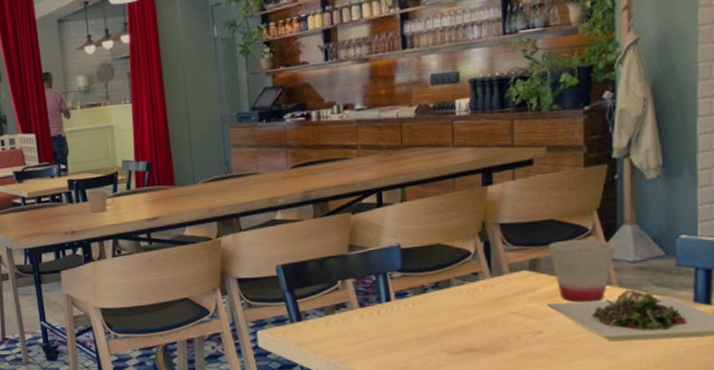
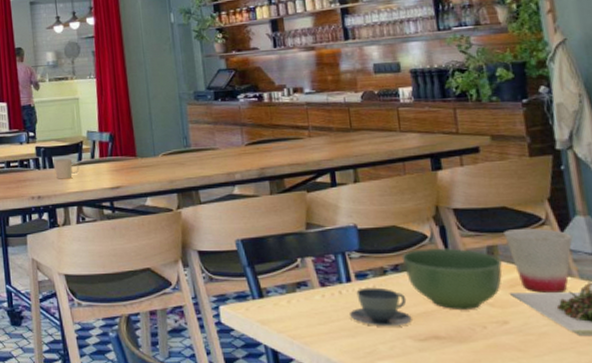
teacup: none [387,305,448,342] -> present [350,287,412,327]
bowl: none [443,263,543,322] -> present [401,247,503,309]

